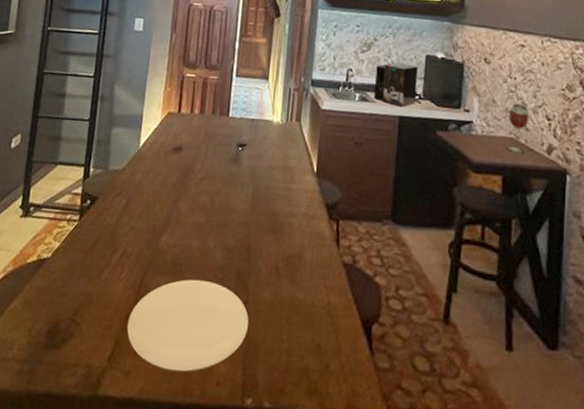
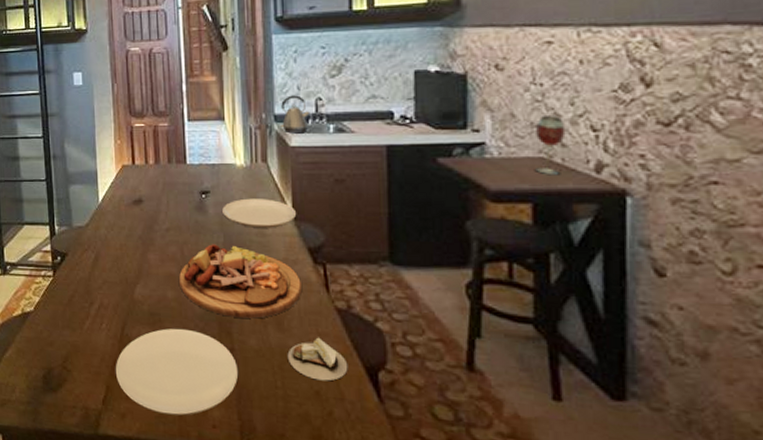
food platter: none [205,195,317,271] -> present [178,244,303,319]
plate: none [255,154,320,184] -> present [222,198,297,228]
cheese: none [295,290,348,334] -> present [287,337,348,381]
kettle: none [316,64,342,99] -> present [280,95,310,134]
coffee machine: present [374,62,418,107] -> none [352,83,406,135]

